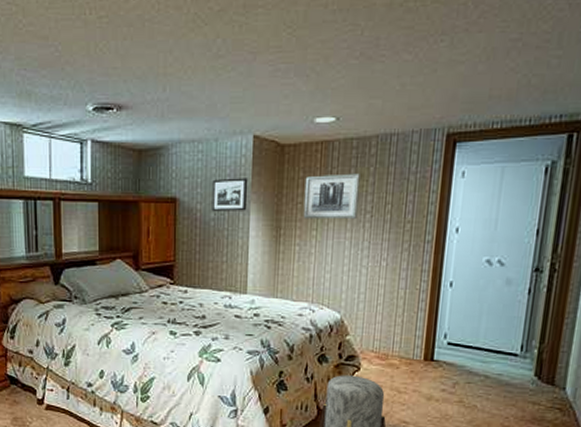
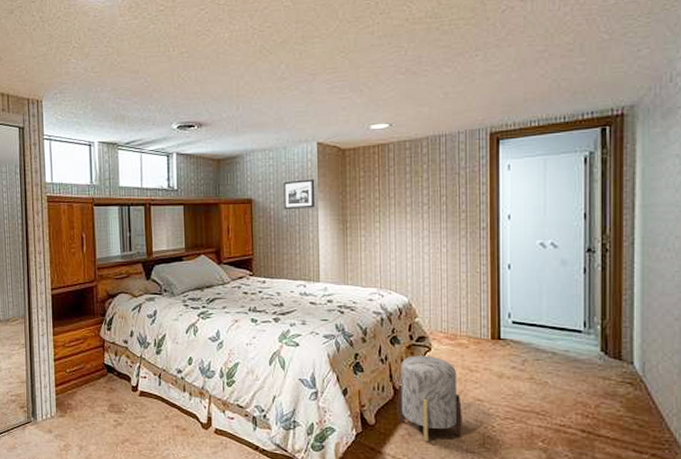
wall art: present [303,173,360,220] -> none [366,171,415,213]

